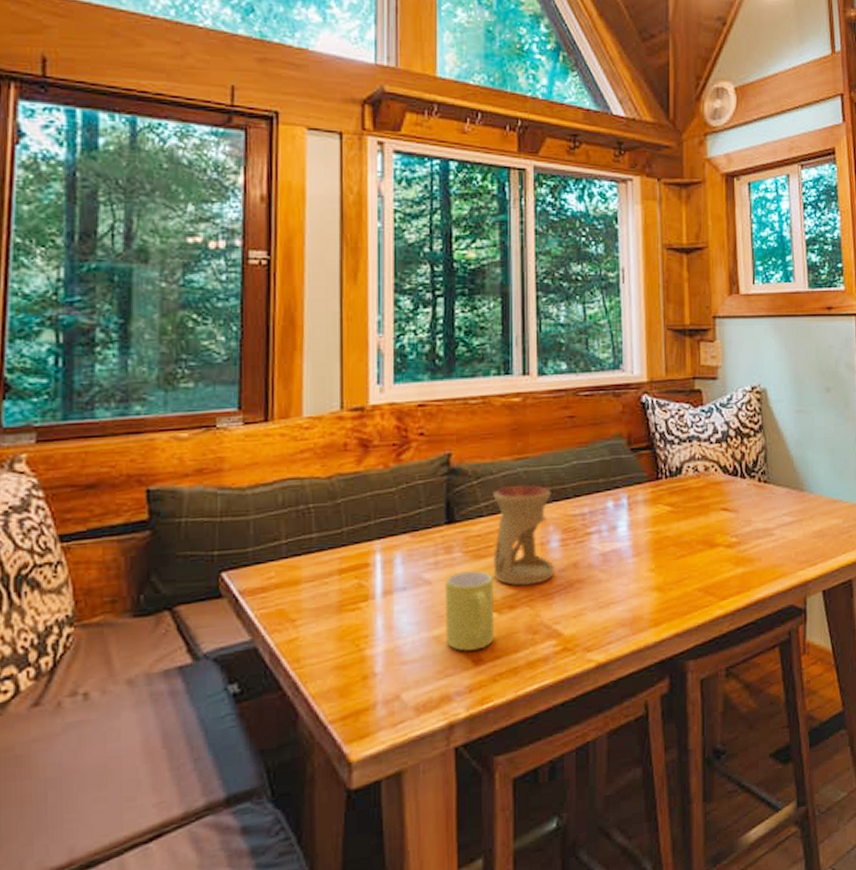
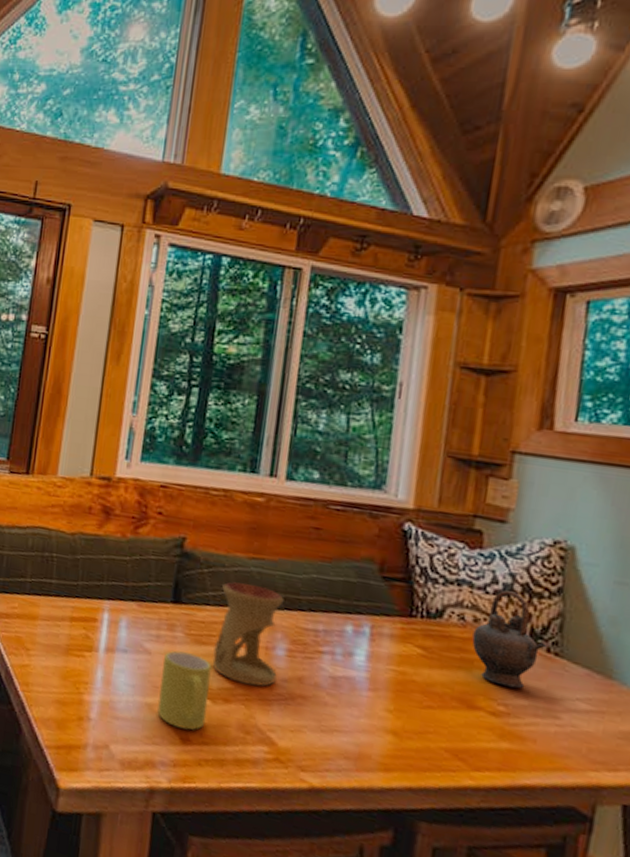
teapot: none [706,437,757,520] -> present [472,590,546,689]

